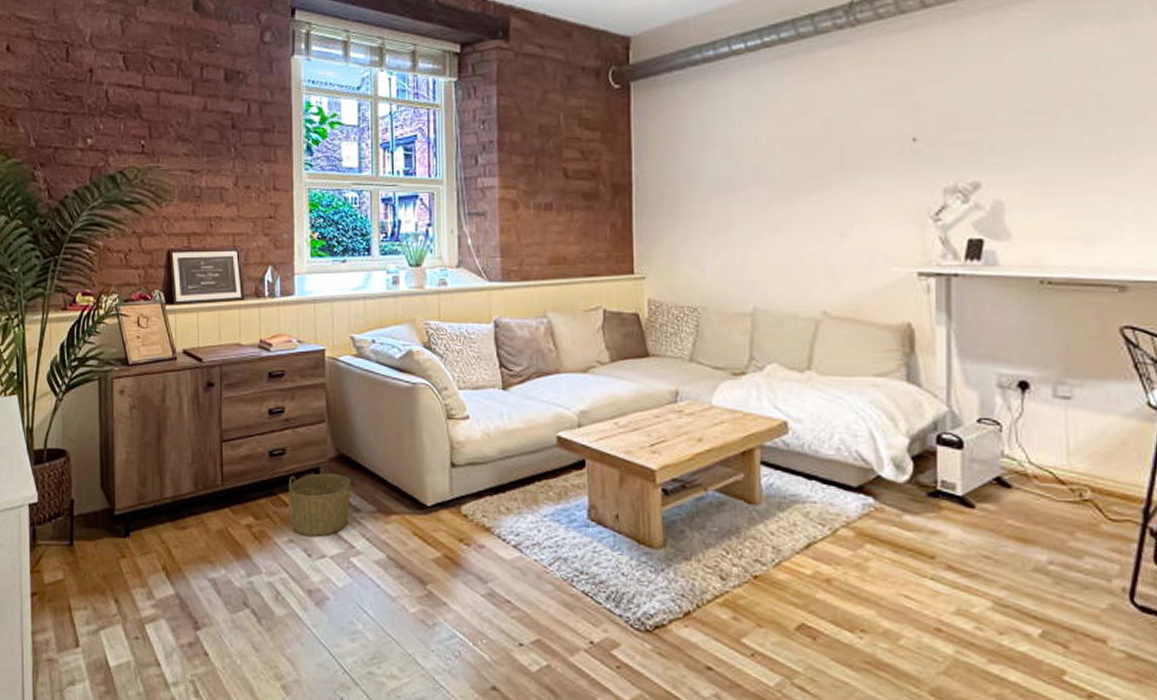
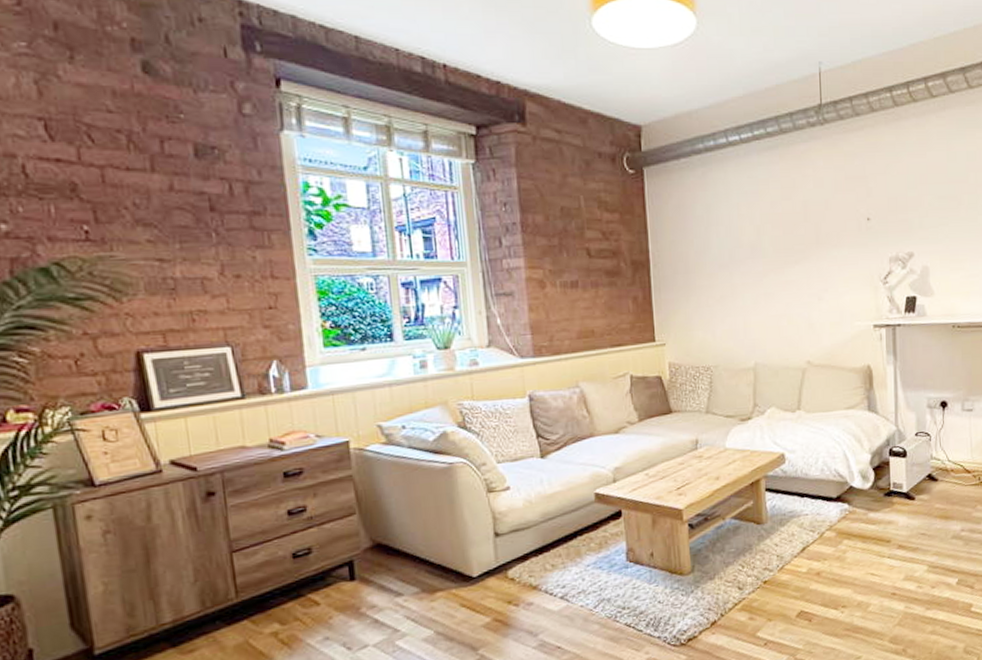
basket: present [288,472,352,538] -> none [318,562,392,631]

